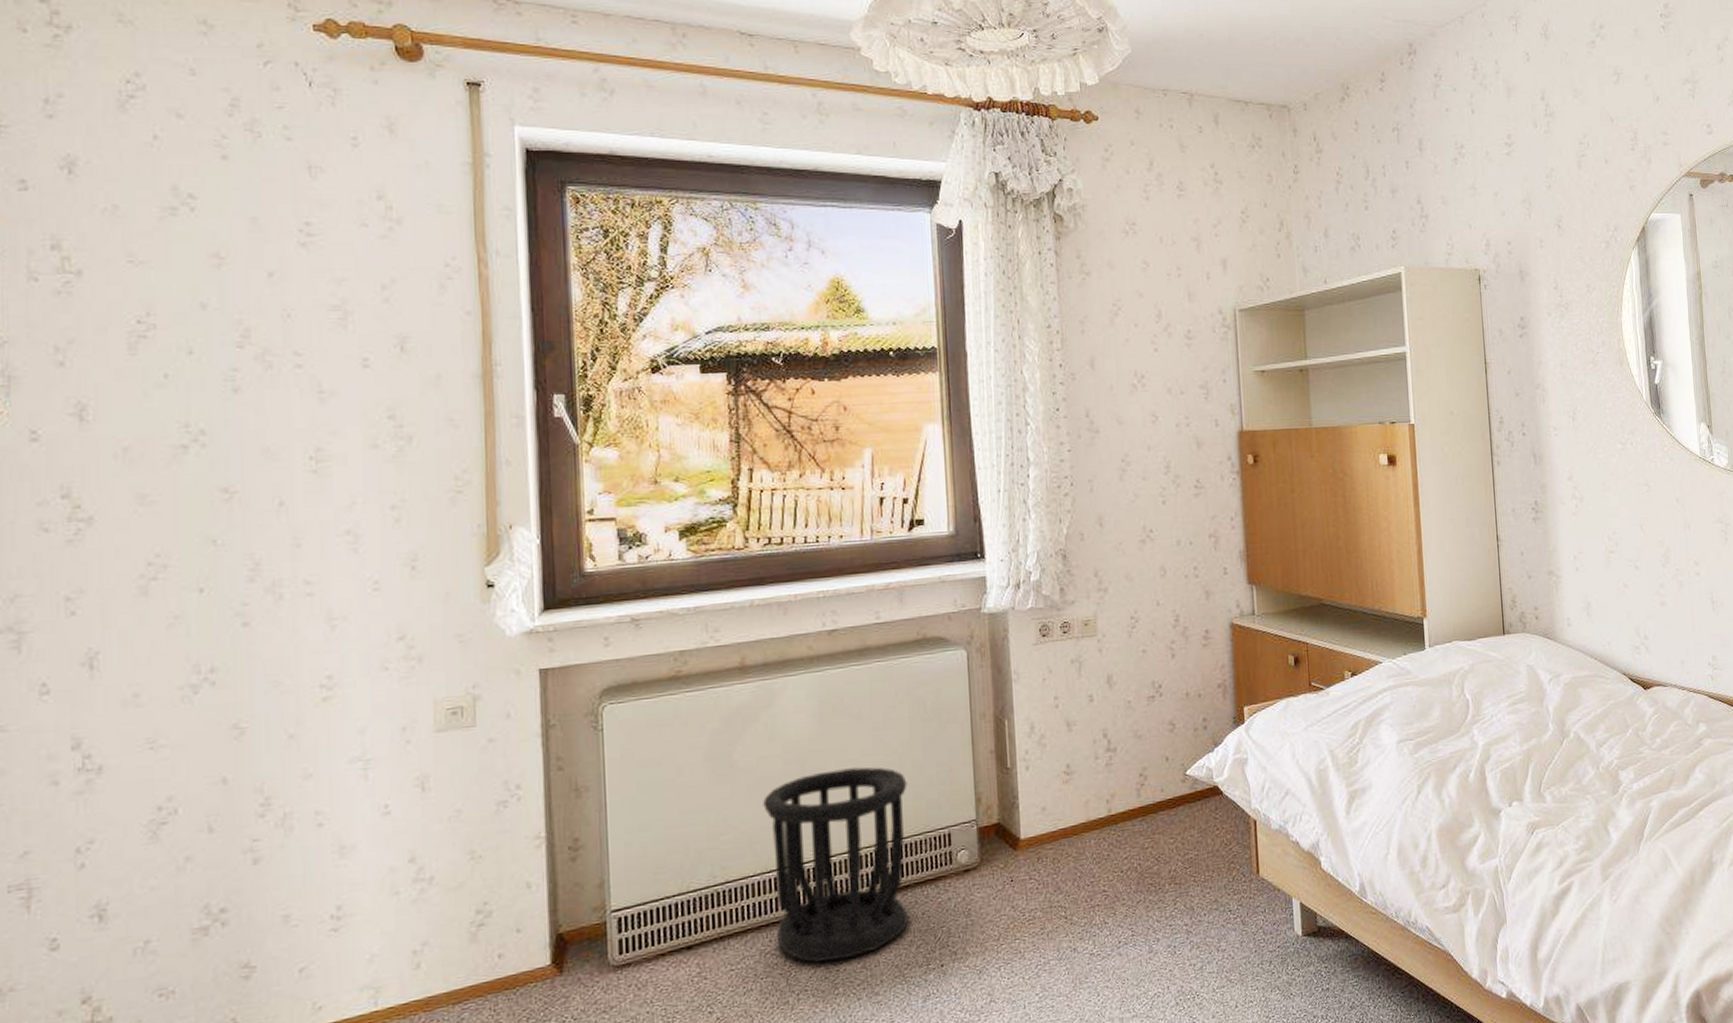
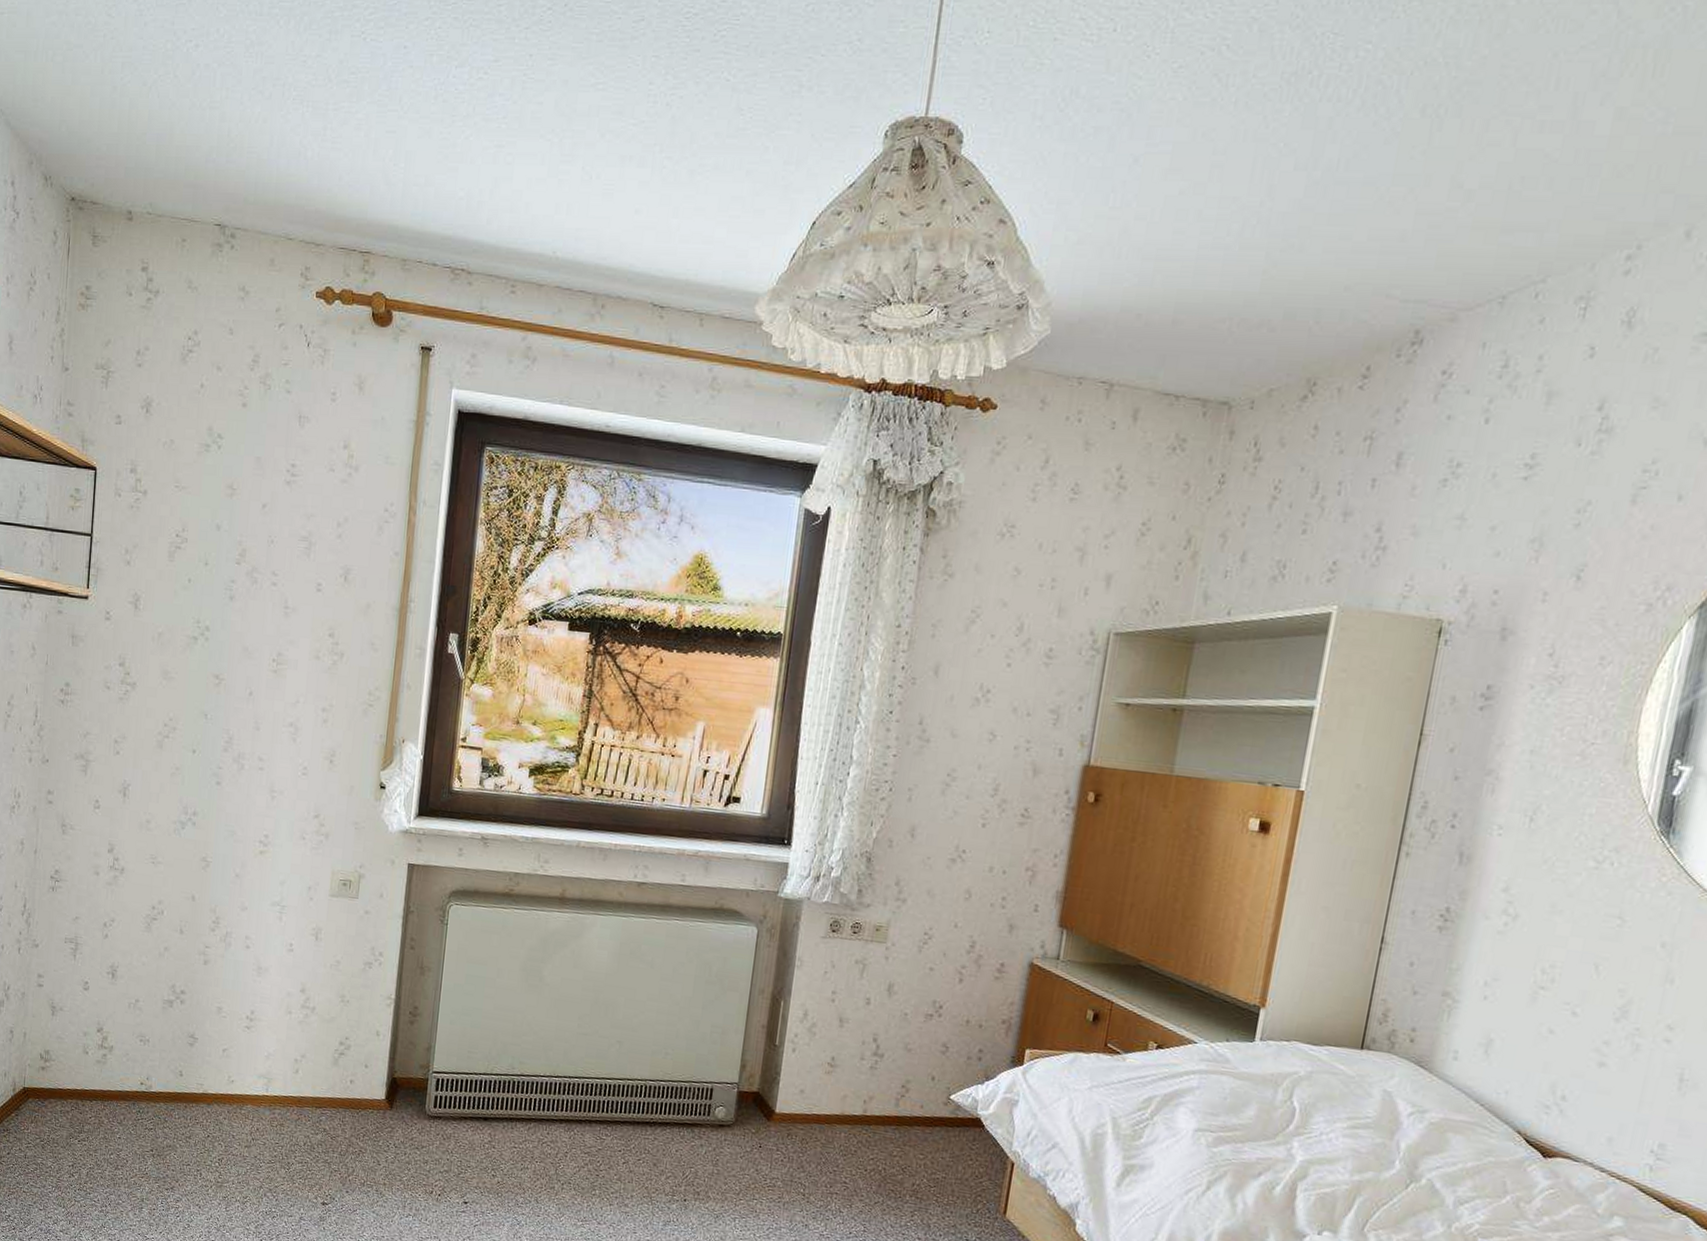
wastebasket: present [763,767,909,962] -> none [553,1004,683,1169]

